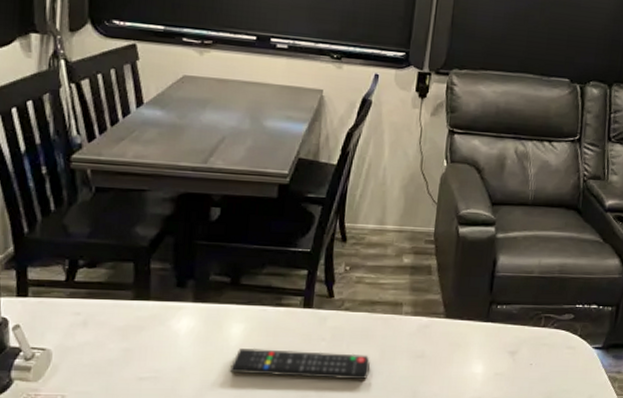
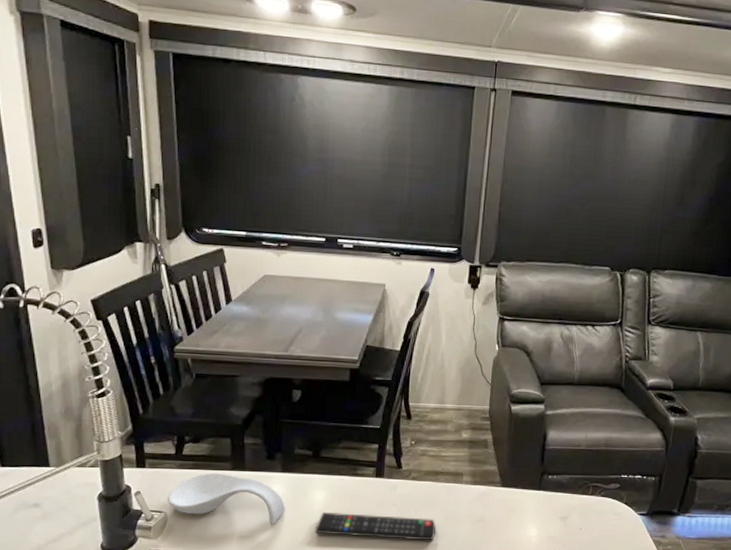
spoon rest: none [52,302,196,363] -> present [167,473,285,525]

